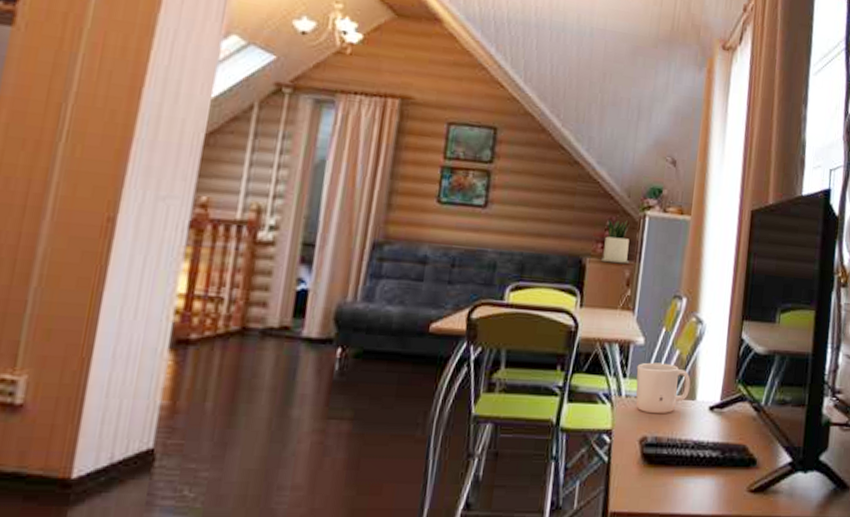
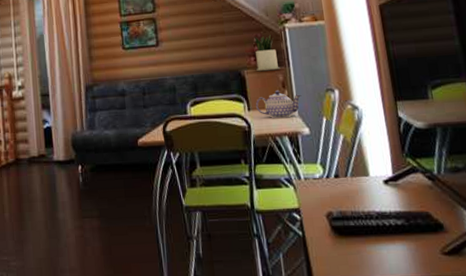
teapot: none [589,287,646,323] -> present [255,90,302,119]
mug: present [635,362,691,414] -> none [308,147,361,192]

